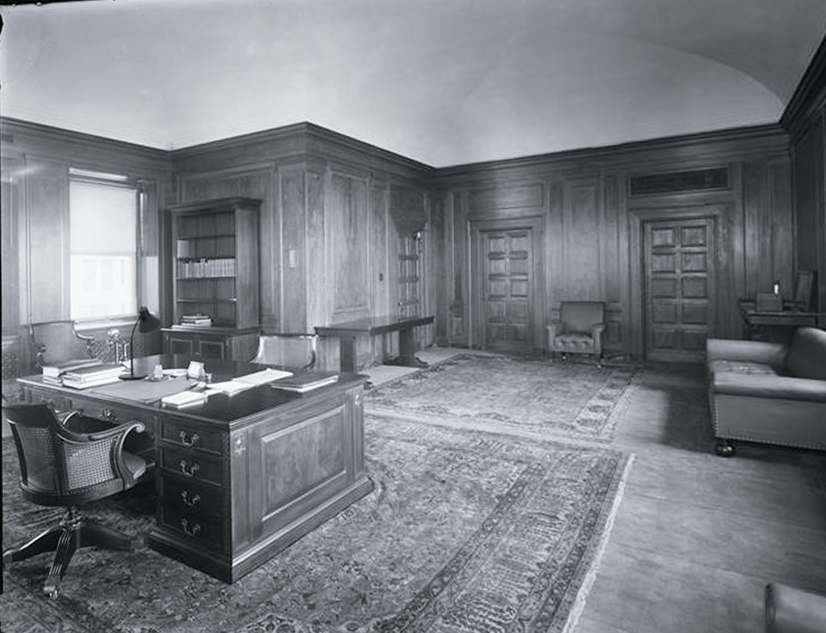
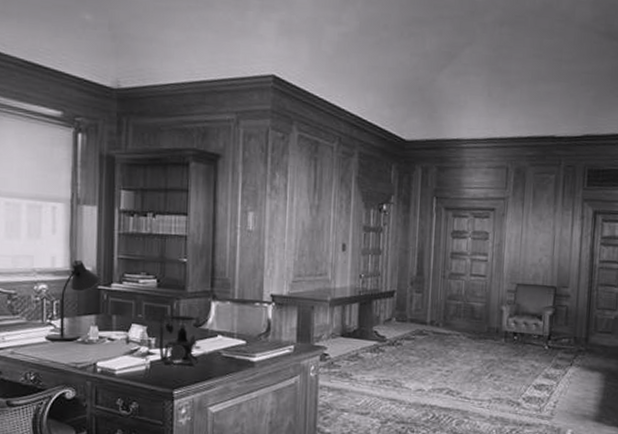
telephone: none [214,350,254,399] -> present [159,313,203,367]

